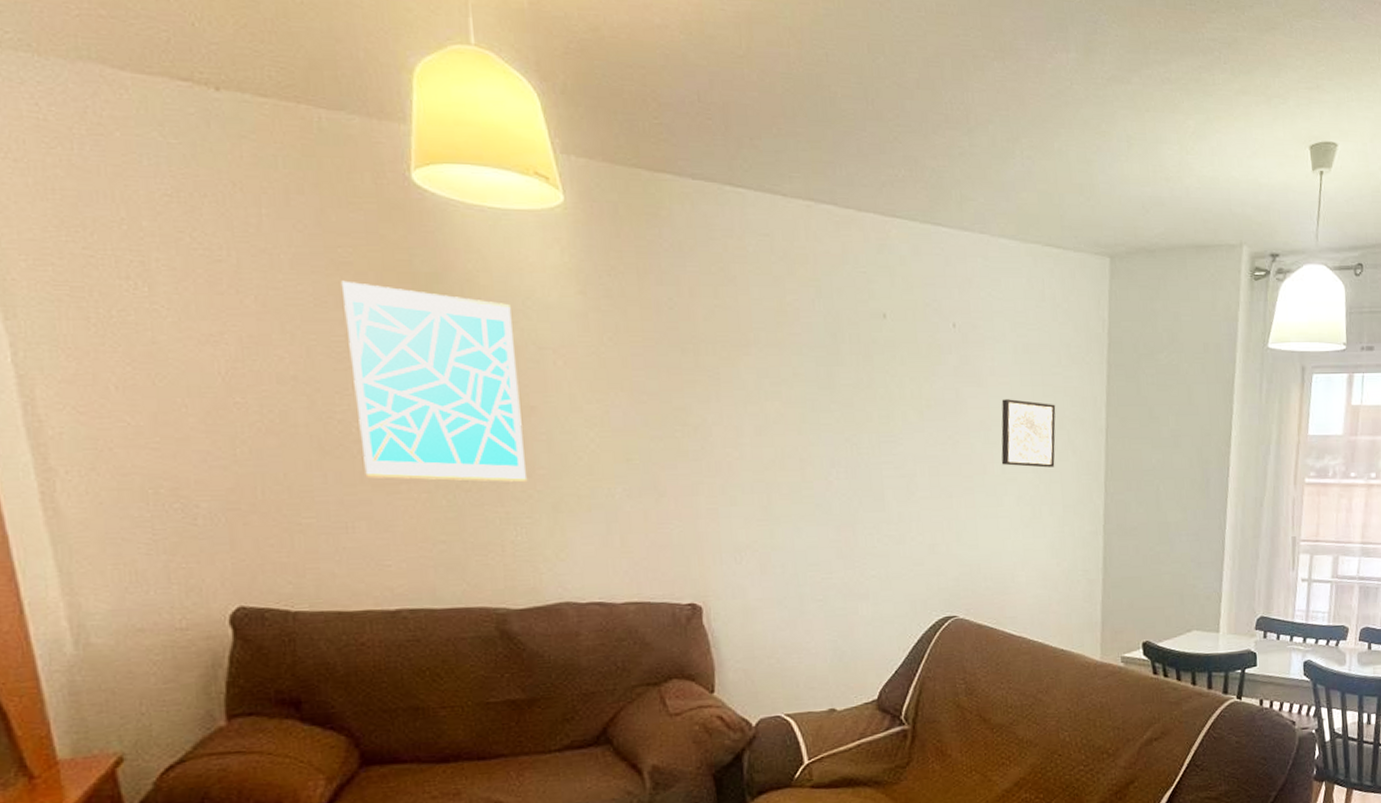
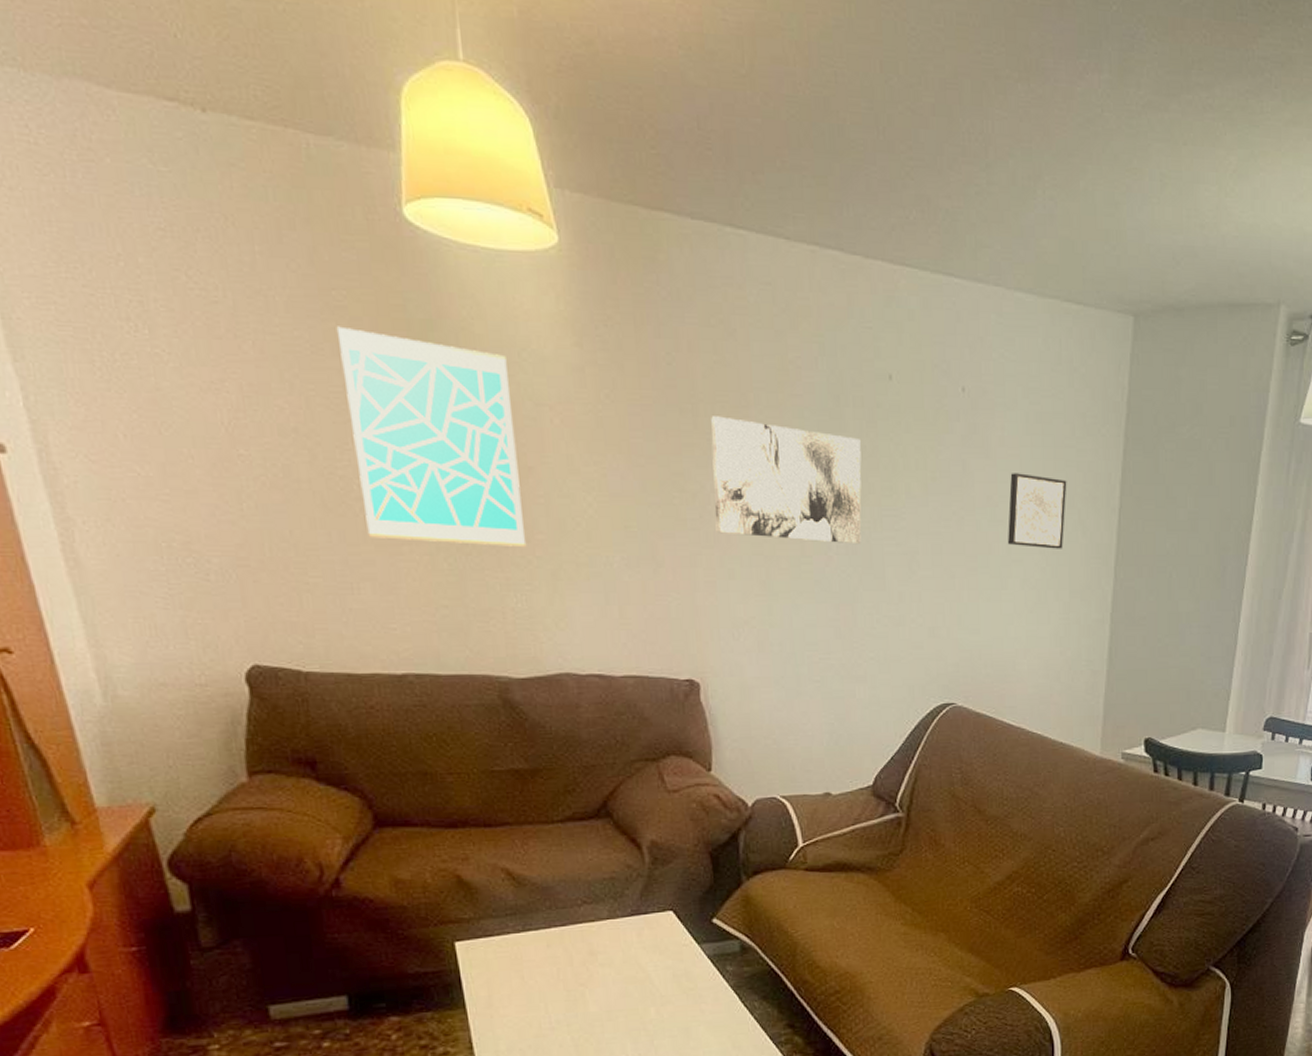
wall art: none [712,355,860,470] -> present [711,416,862,545]

